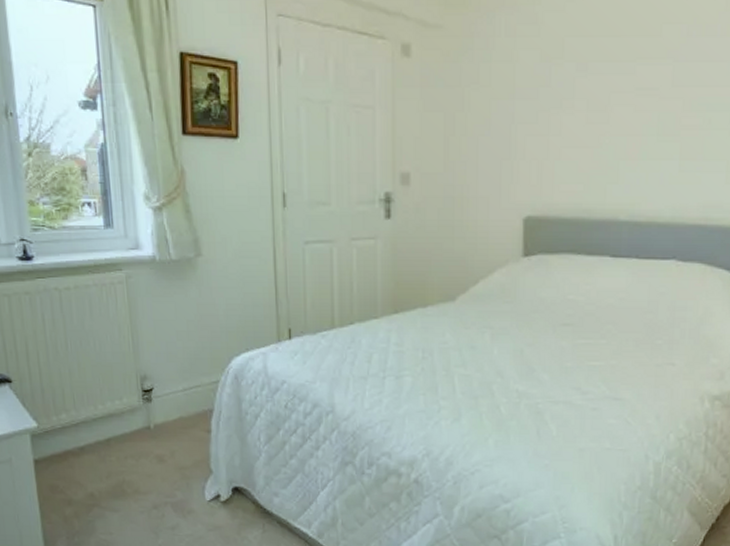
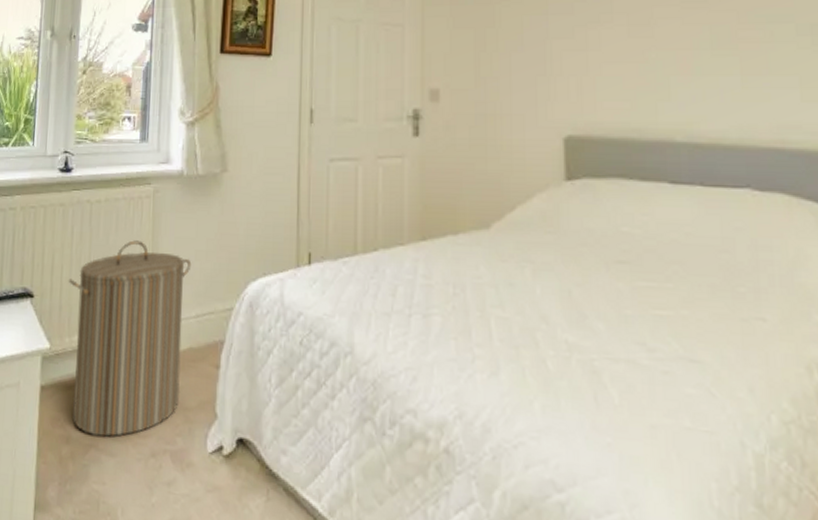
laundry hamper: none [47,324,175,498] -> present [69,240,192,438]

